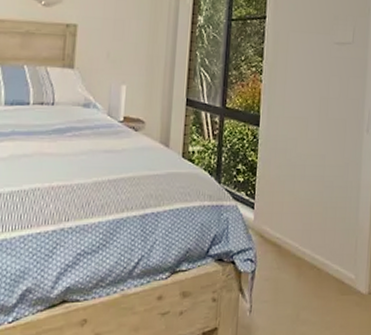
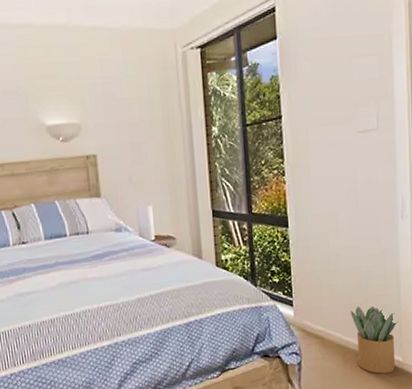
potted plant: none [310,216,354,291] -> present [350,306,398,374]

